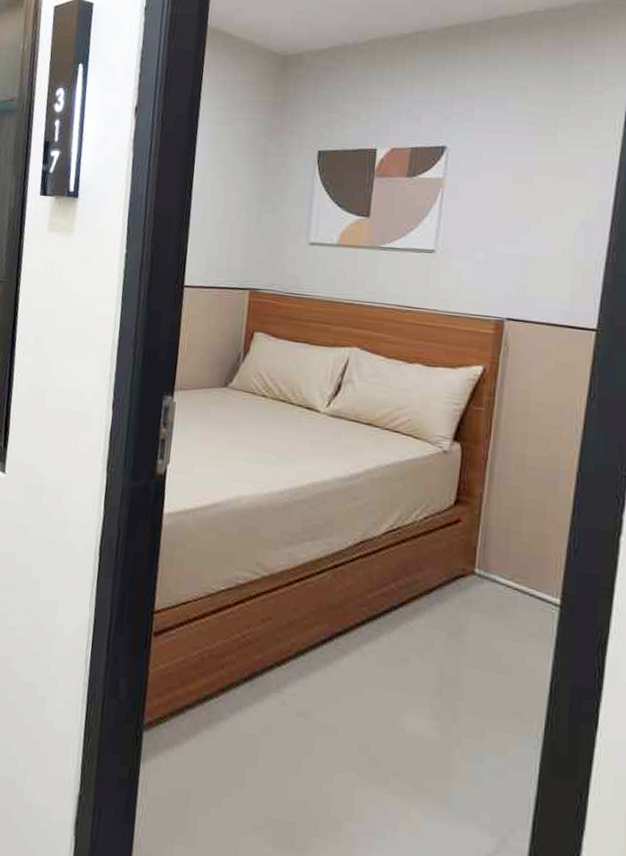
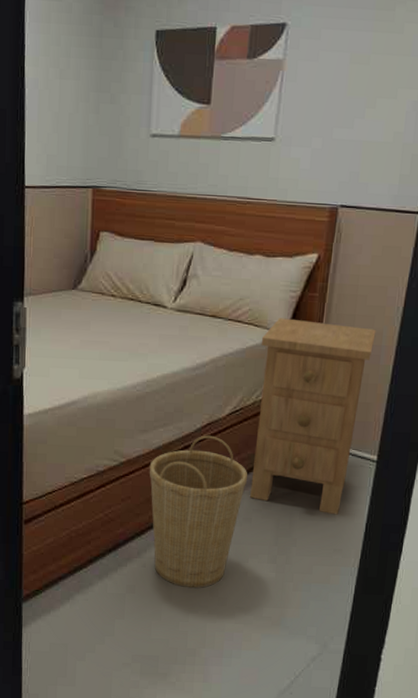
basket: none [293,554,406,741] -> present [149,435,248,589]
nightstand: none [408,431,552,668] -> present [250,318,376,515]

